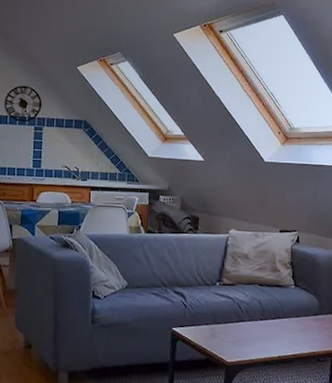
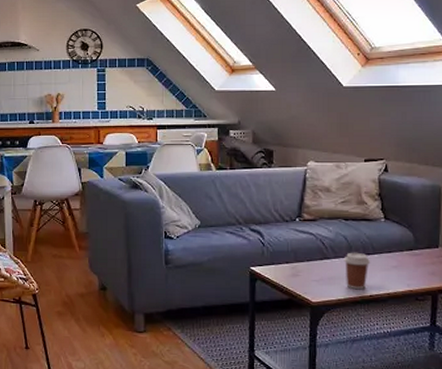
coffee cup: none [257,316,281,351] -> present [343,252,371,290]

